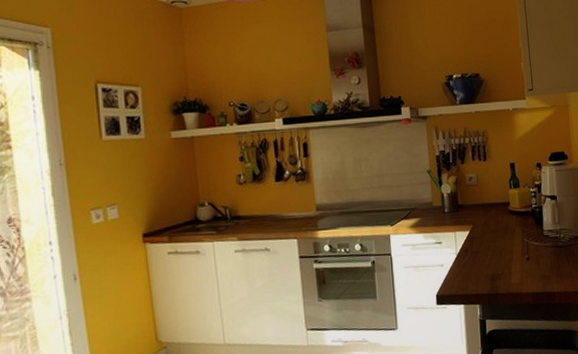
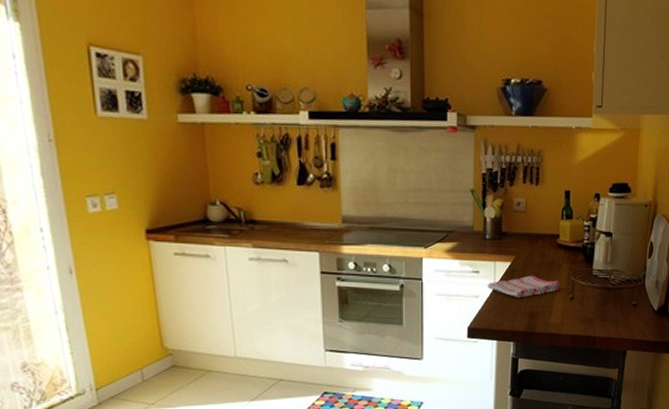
dish towel: none [450,241,516,264] -> present [487,275,560,299]

